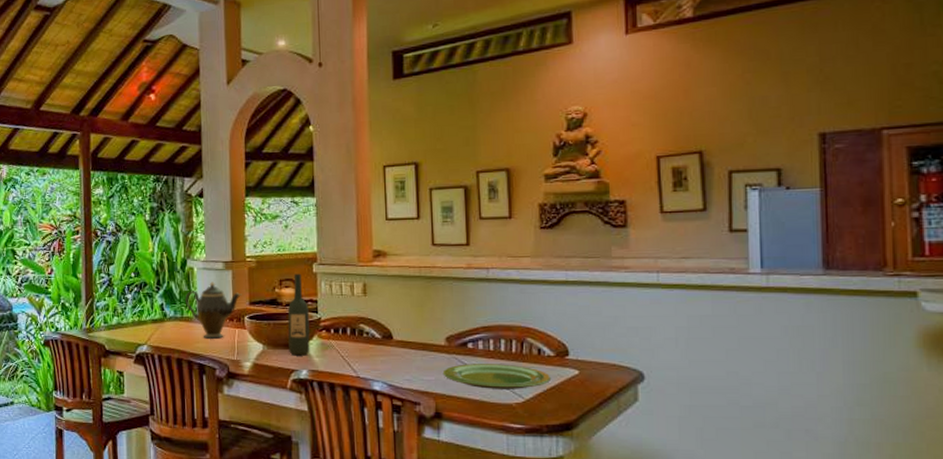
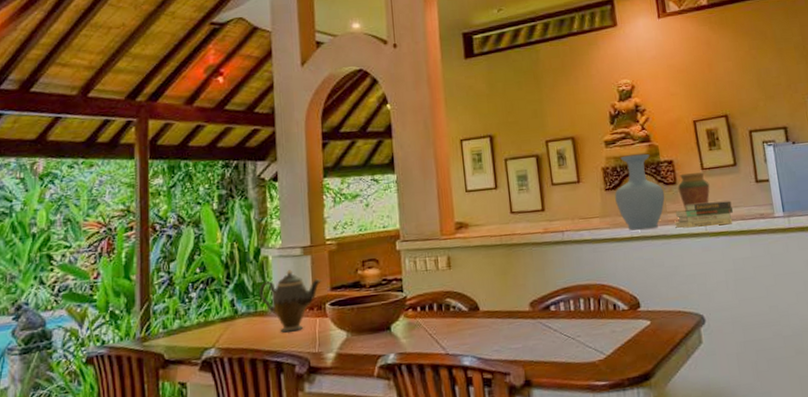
wine bottle: present [287,273,310,356] -> none [371,252,397,340]
plate: present [442,364,552,389] -> none [529,322,628,350]
vase: none [551,191,611,275] -> present [615,153,665,231]
books: none [620,250,696,278] -> present [675,200,734,229]
decorative vase: none [627,216,669,259] -> present [677,172,710,212]

